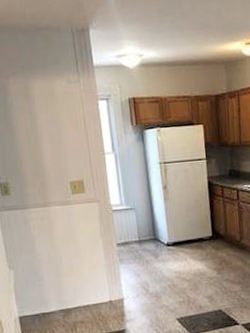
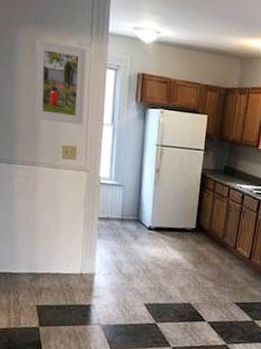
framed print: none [26,85,86,162] -> present [33,40,88,126]

